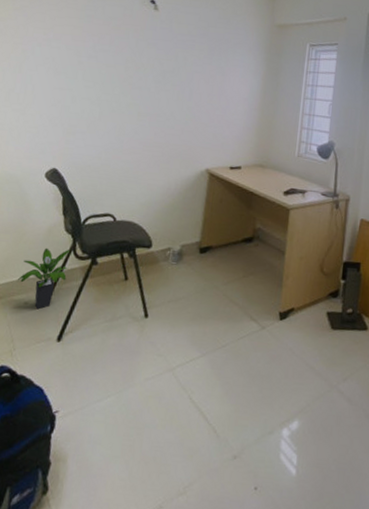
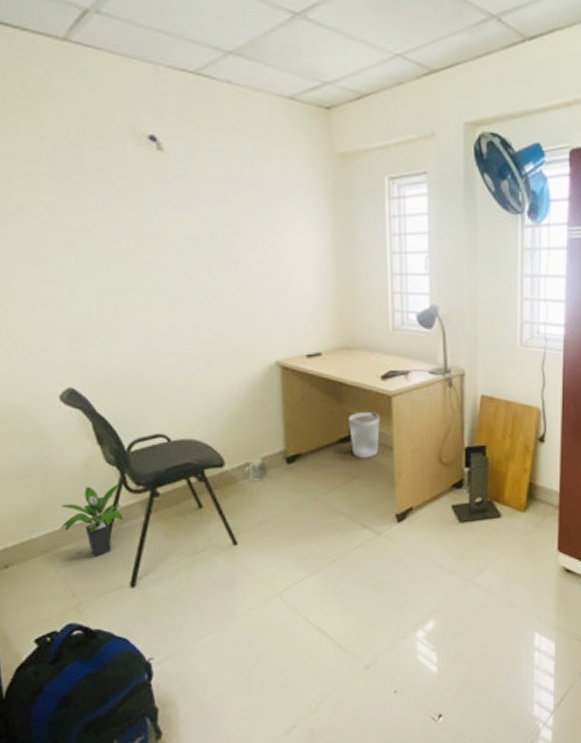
wastebasket: none [252,218,278,259] -> present [348,411,380,459]

